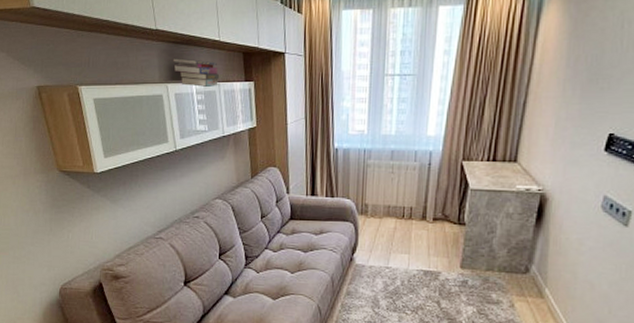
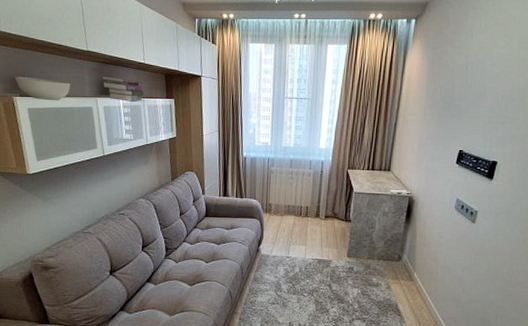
bowl: none [79,62,138,89] -> present [14,76,71,101]

